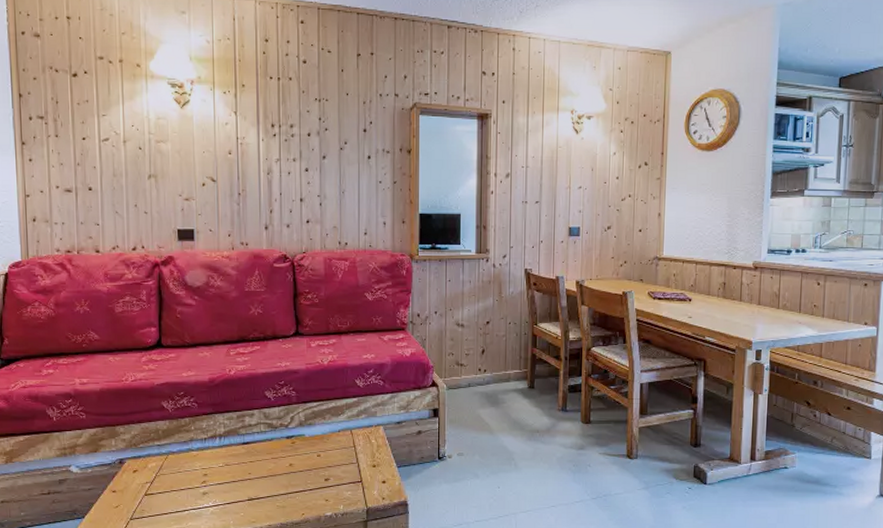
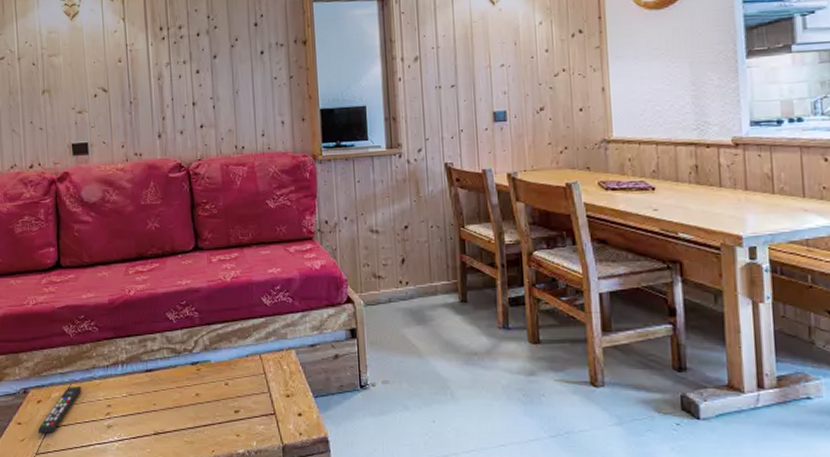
remote control: none [133,457,178,500] -> present [38,387,81,434]

